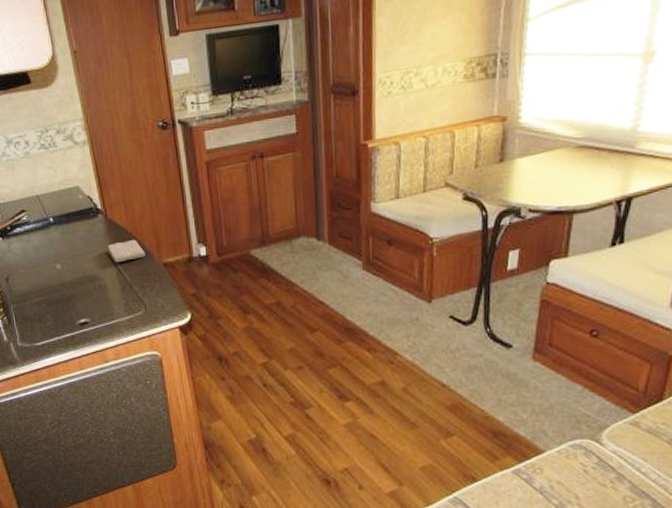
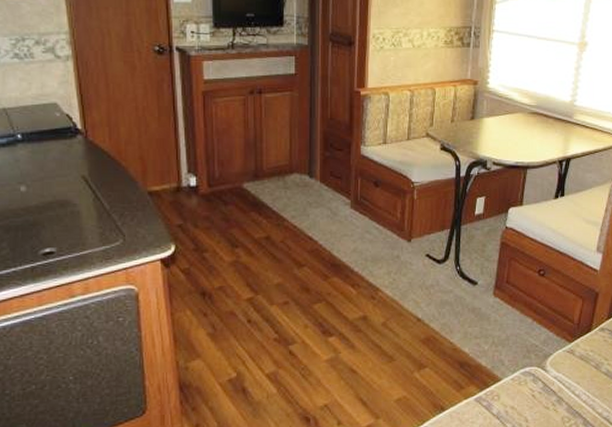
washcloth: present [108,239,146,263] -> none [86,164,129,188]

